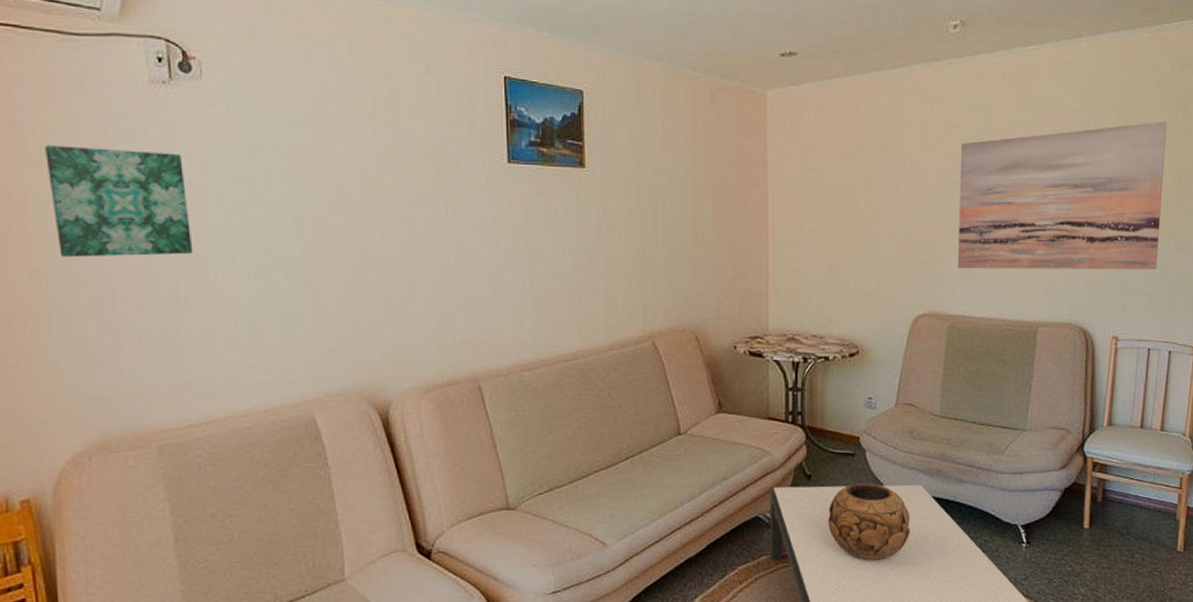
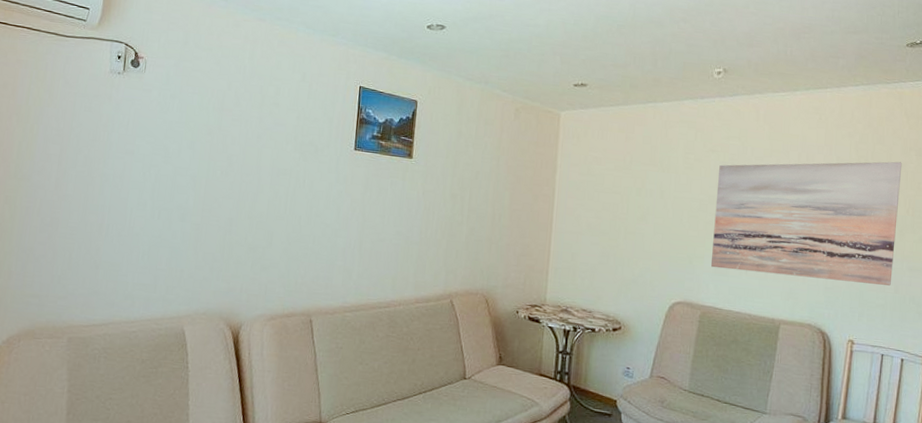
wall art: present [45,145,193,258] -> none [27,110,122,197]

